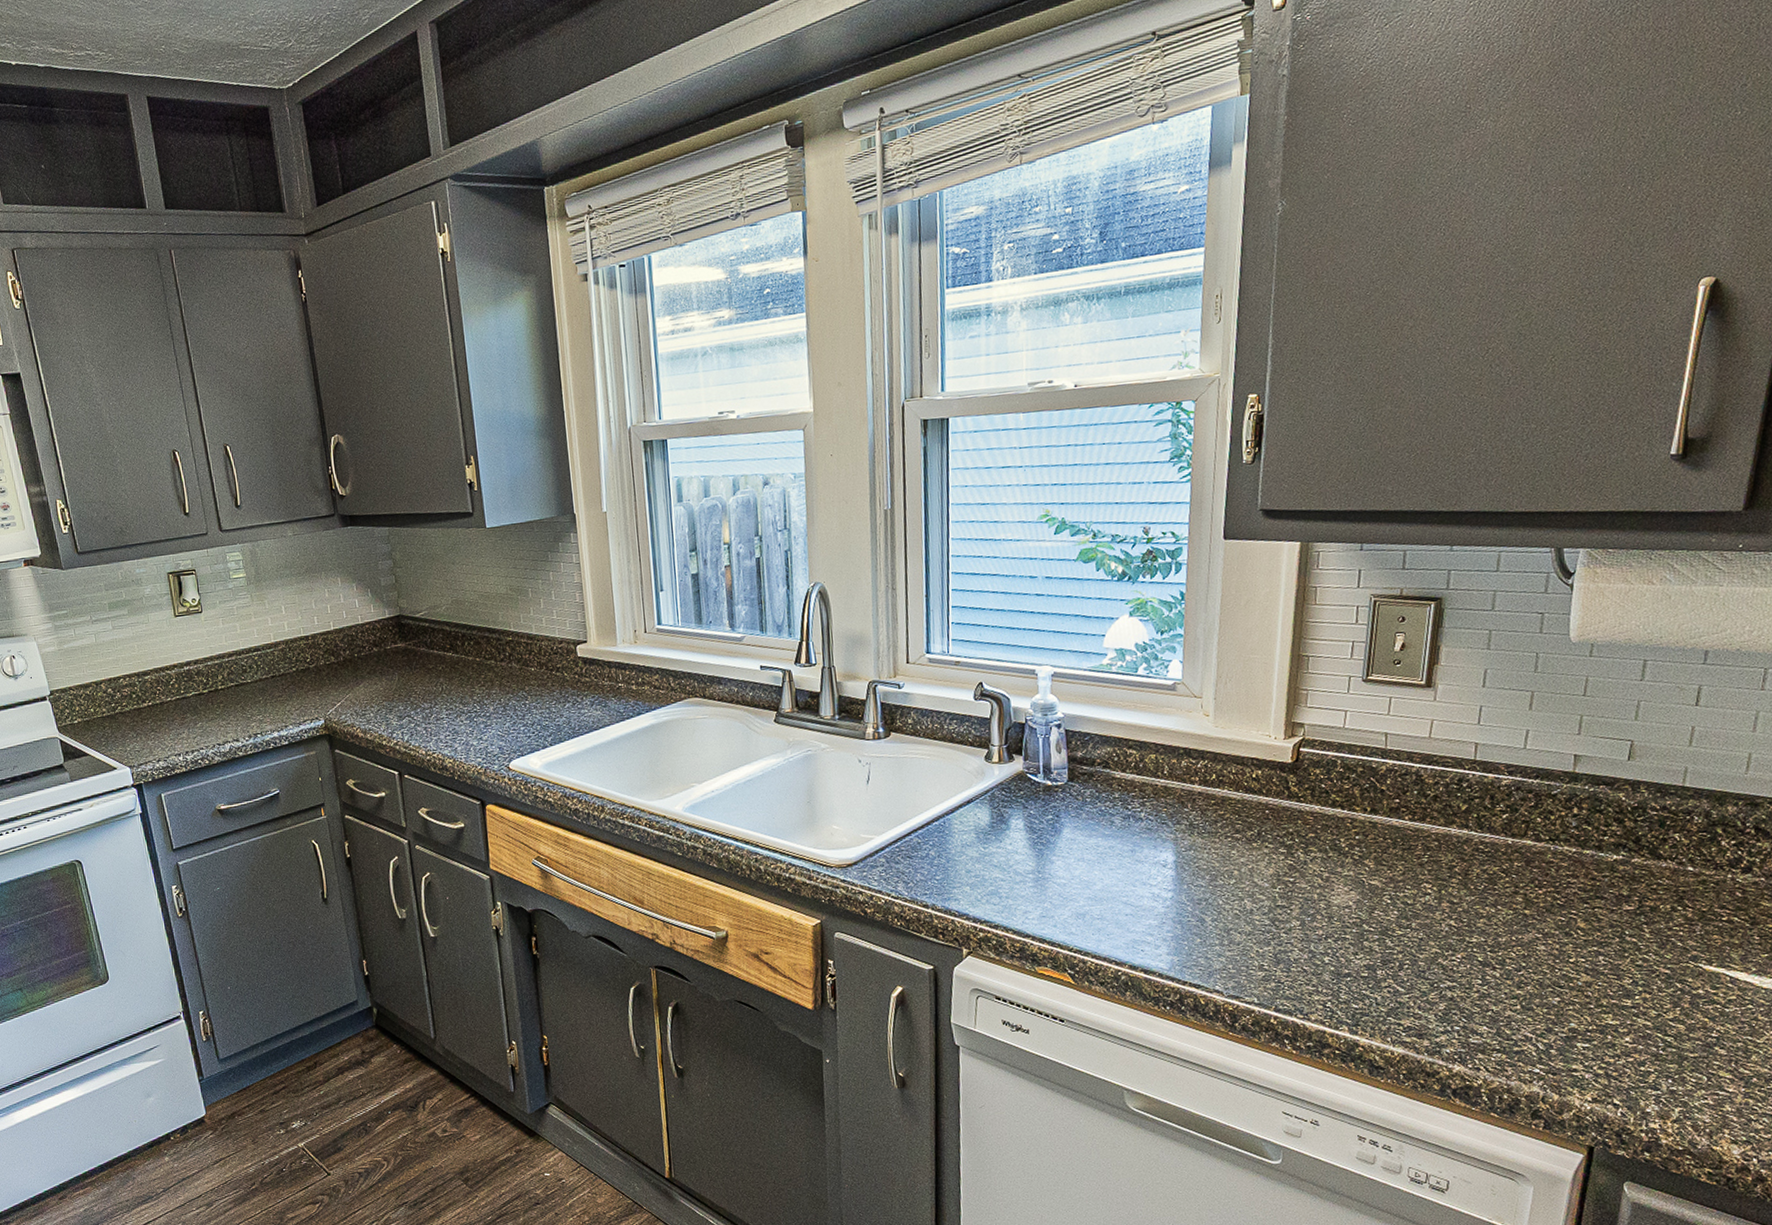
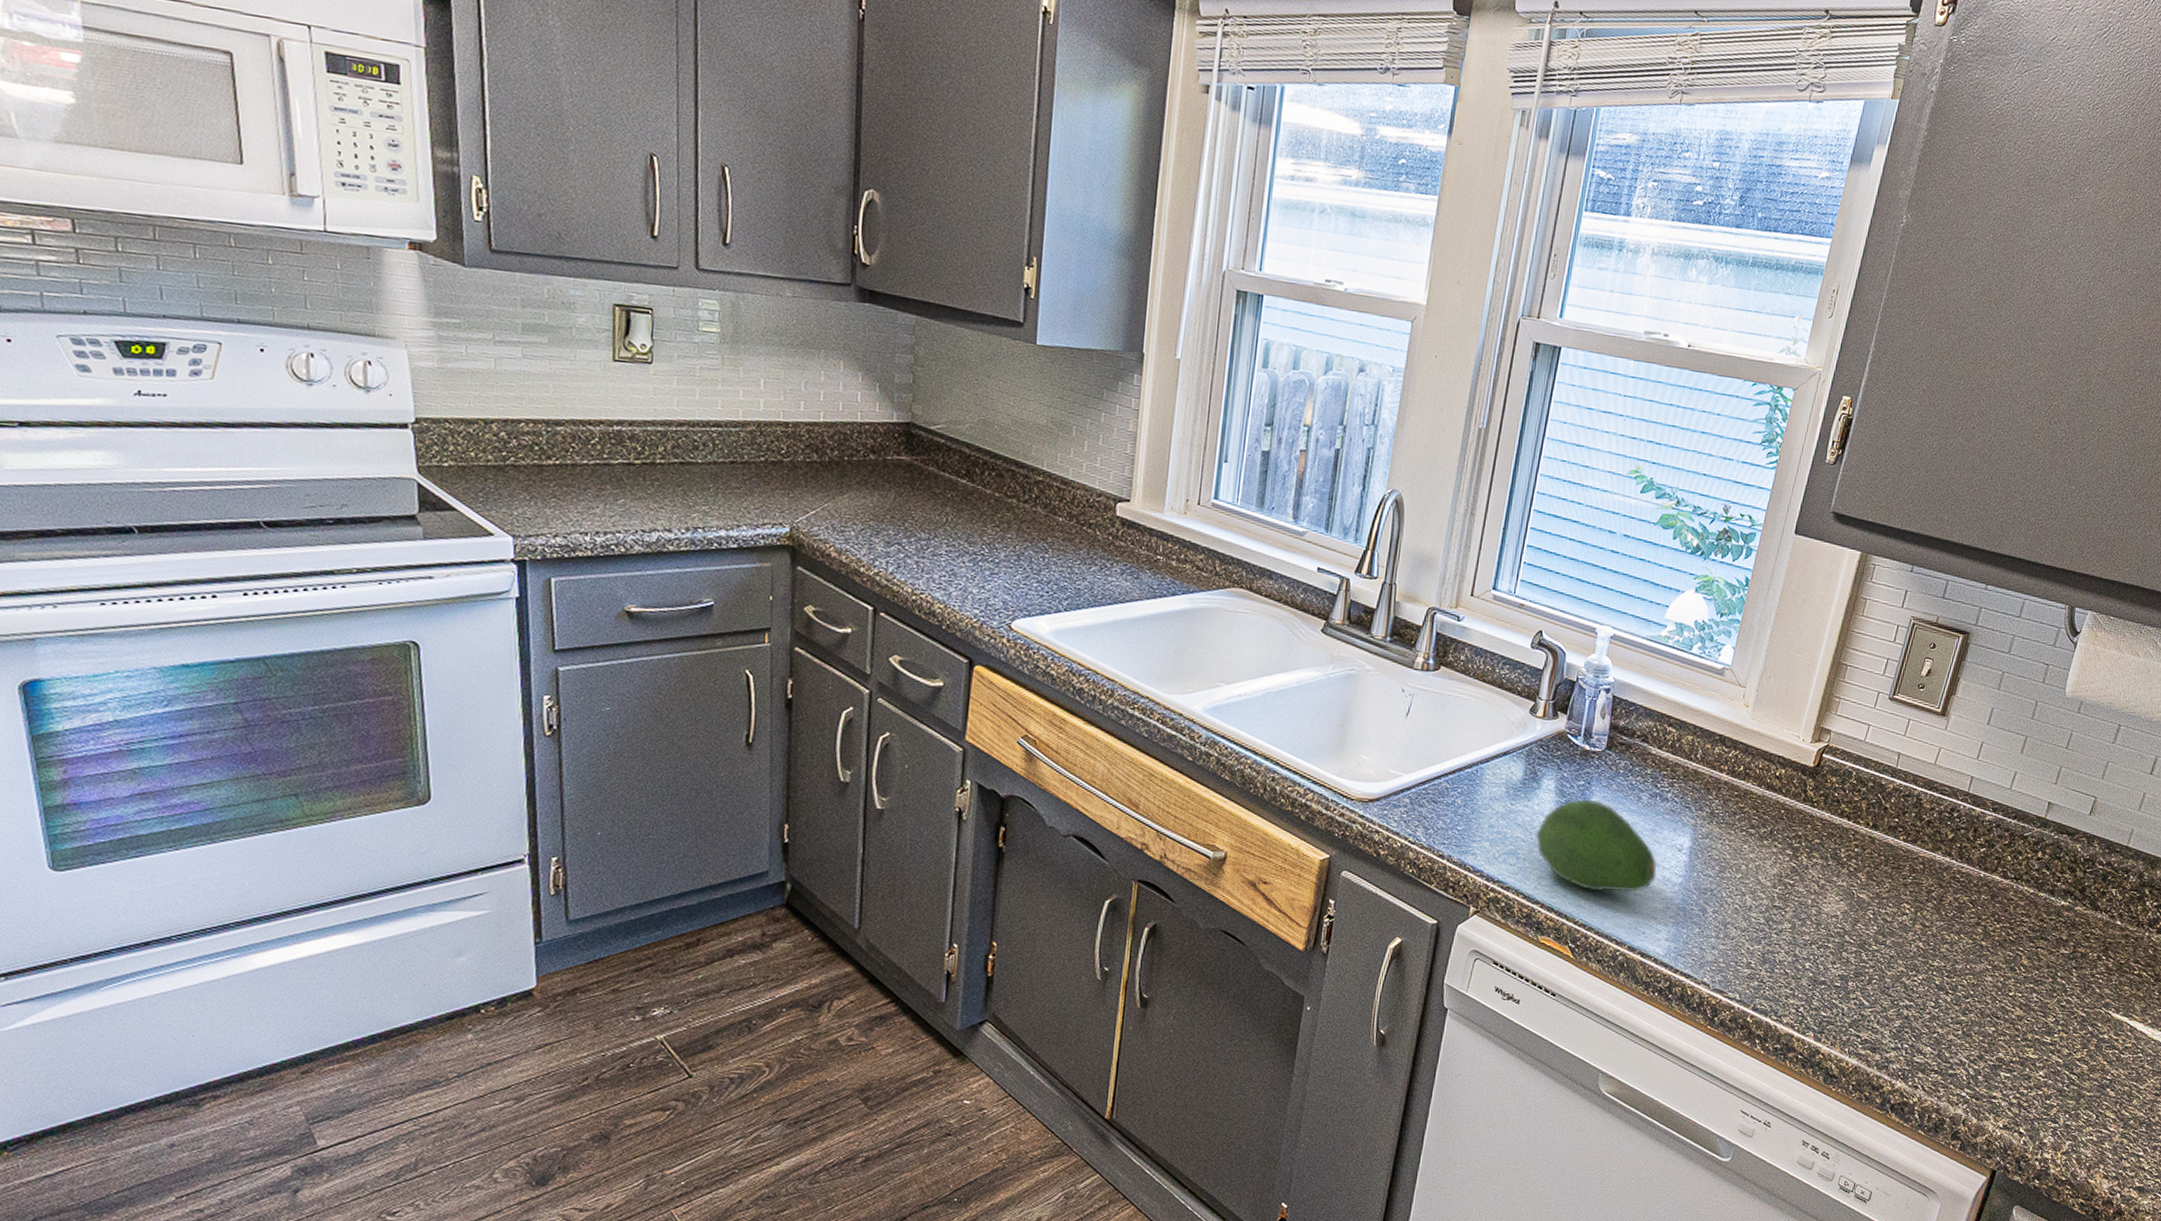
fruit: none [1013,830,1145,918] -> present [1535,798,1658,893]

